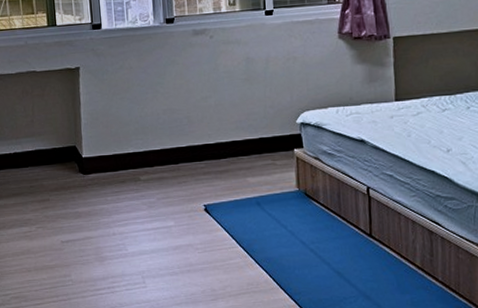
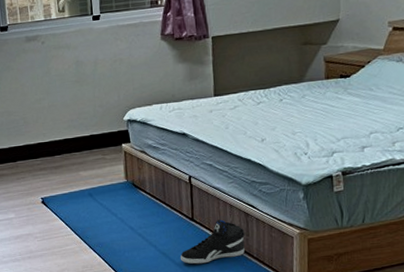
sneaker: none [356,237,429,286] -> present [180,219,245,264]

